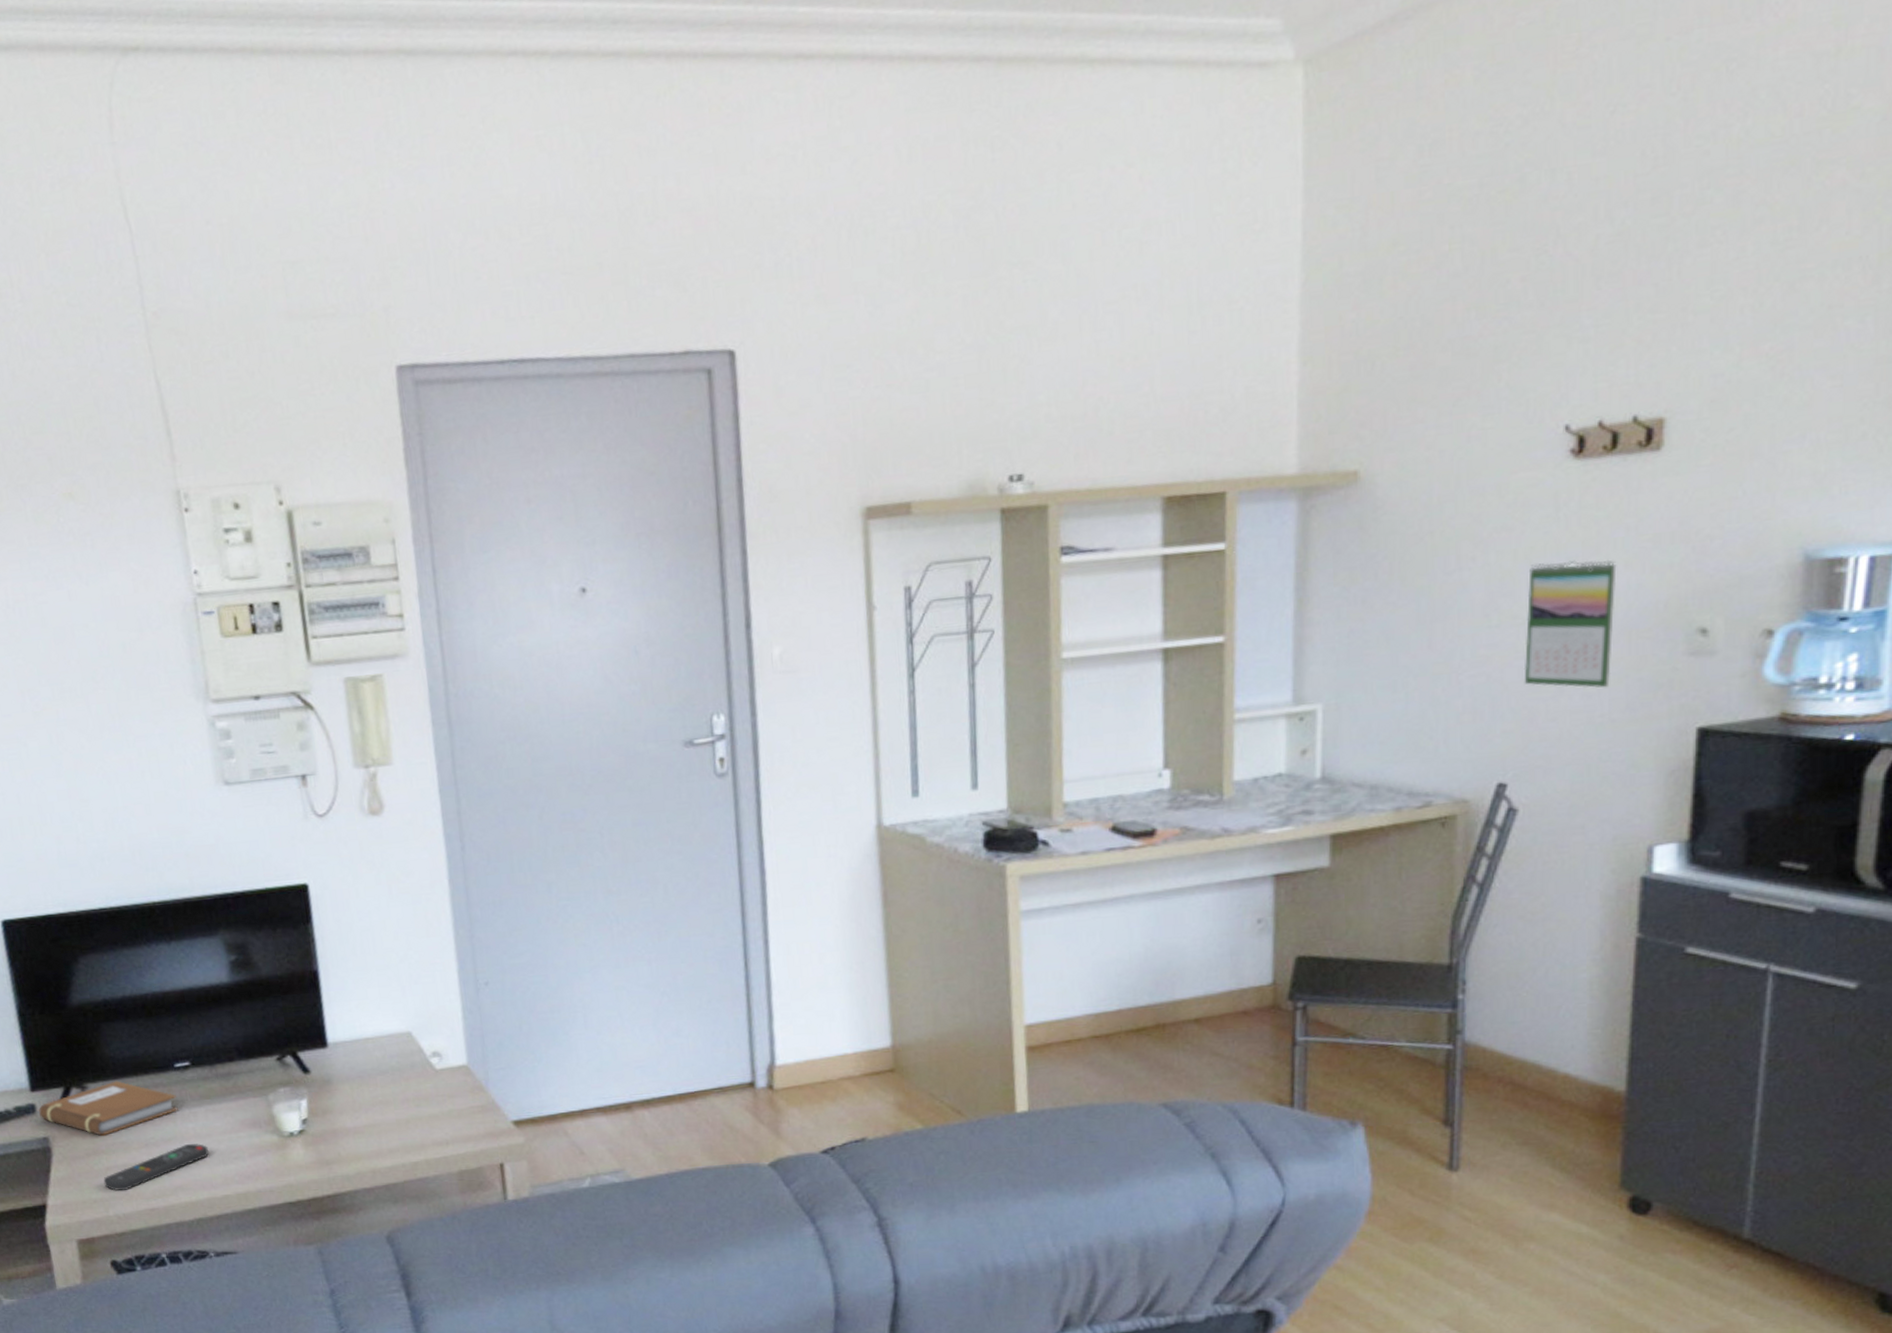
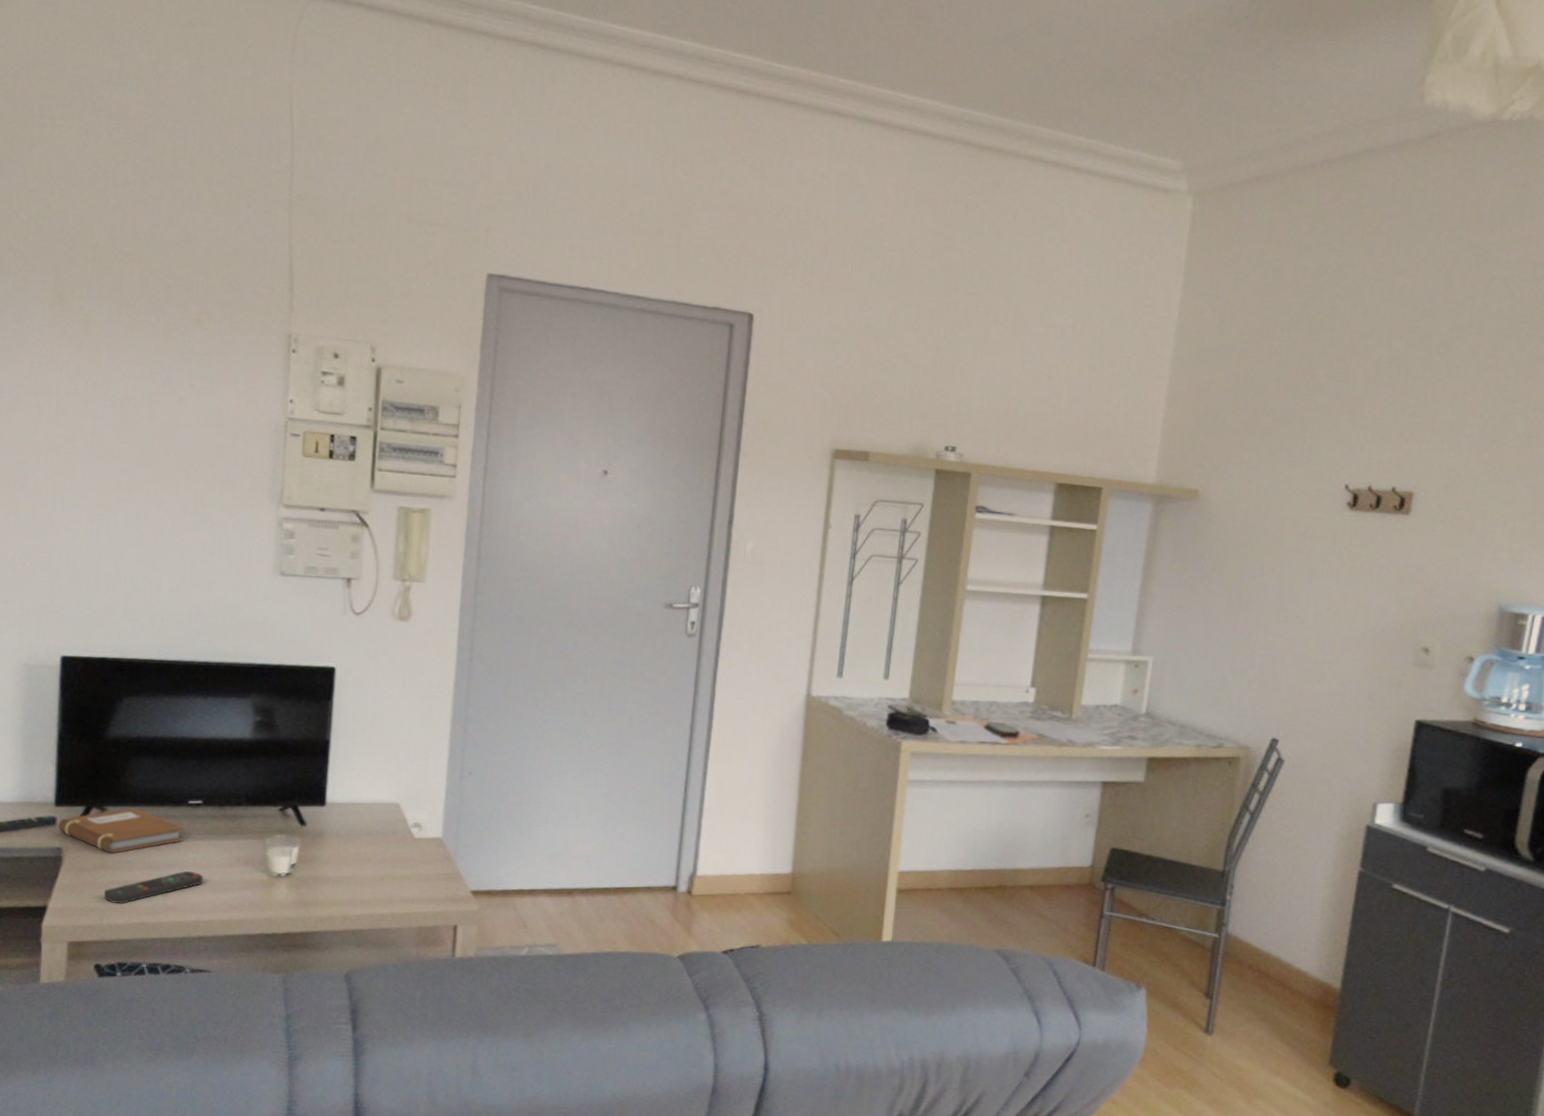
calendar: present [1523,559,1617,688] -> none [1298,581,1371,680]

